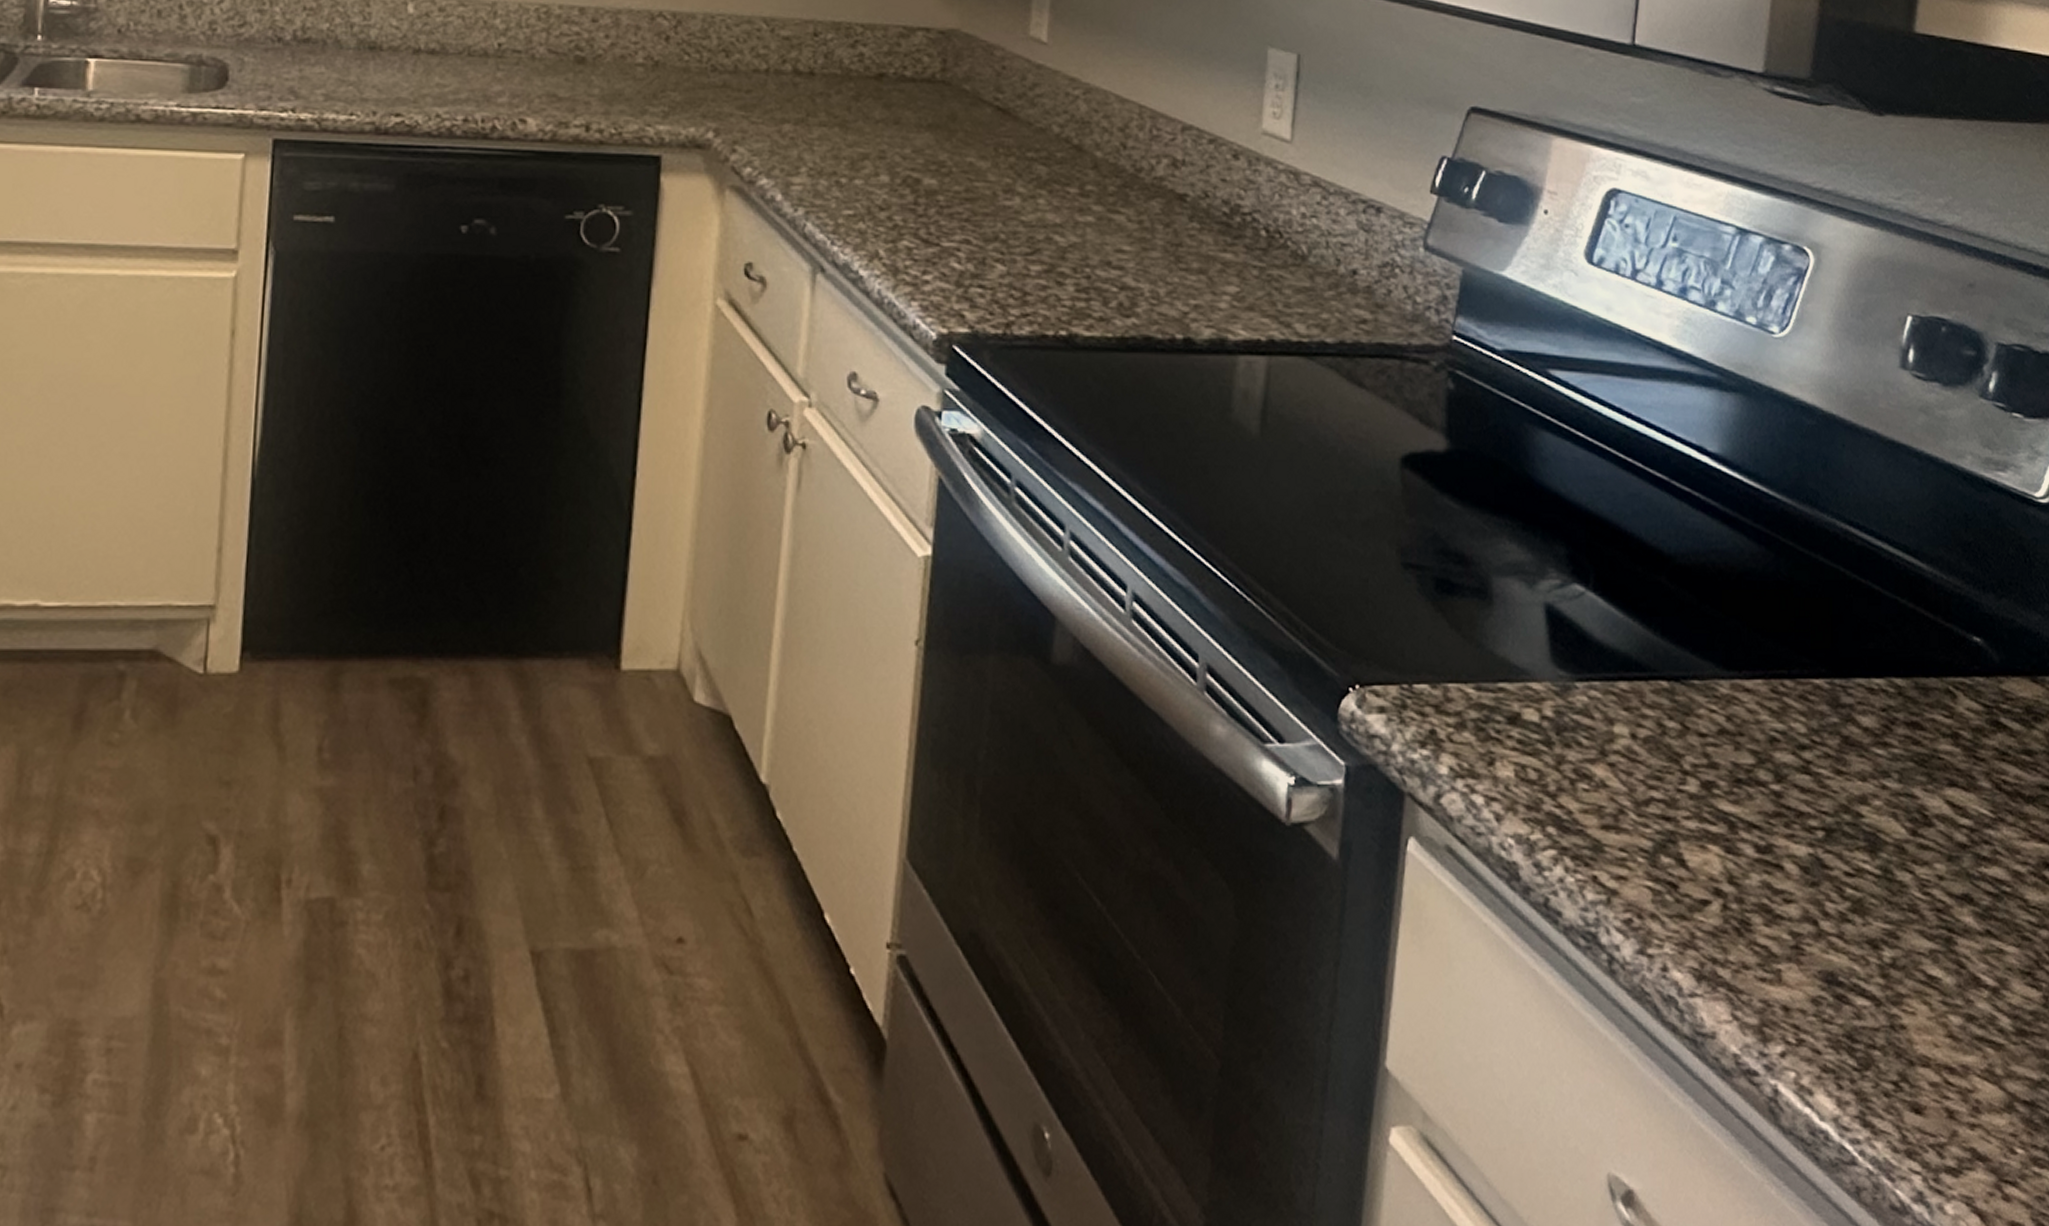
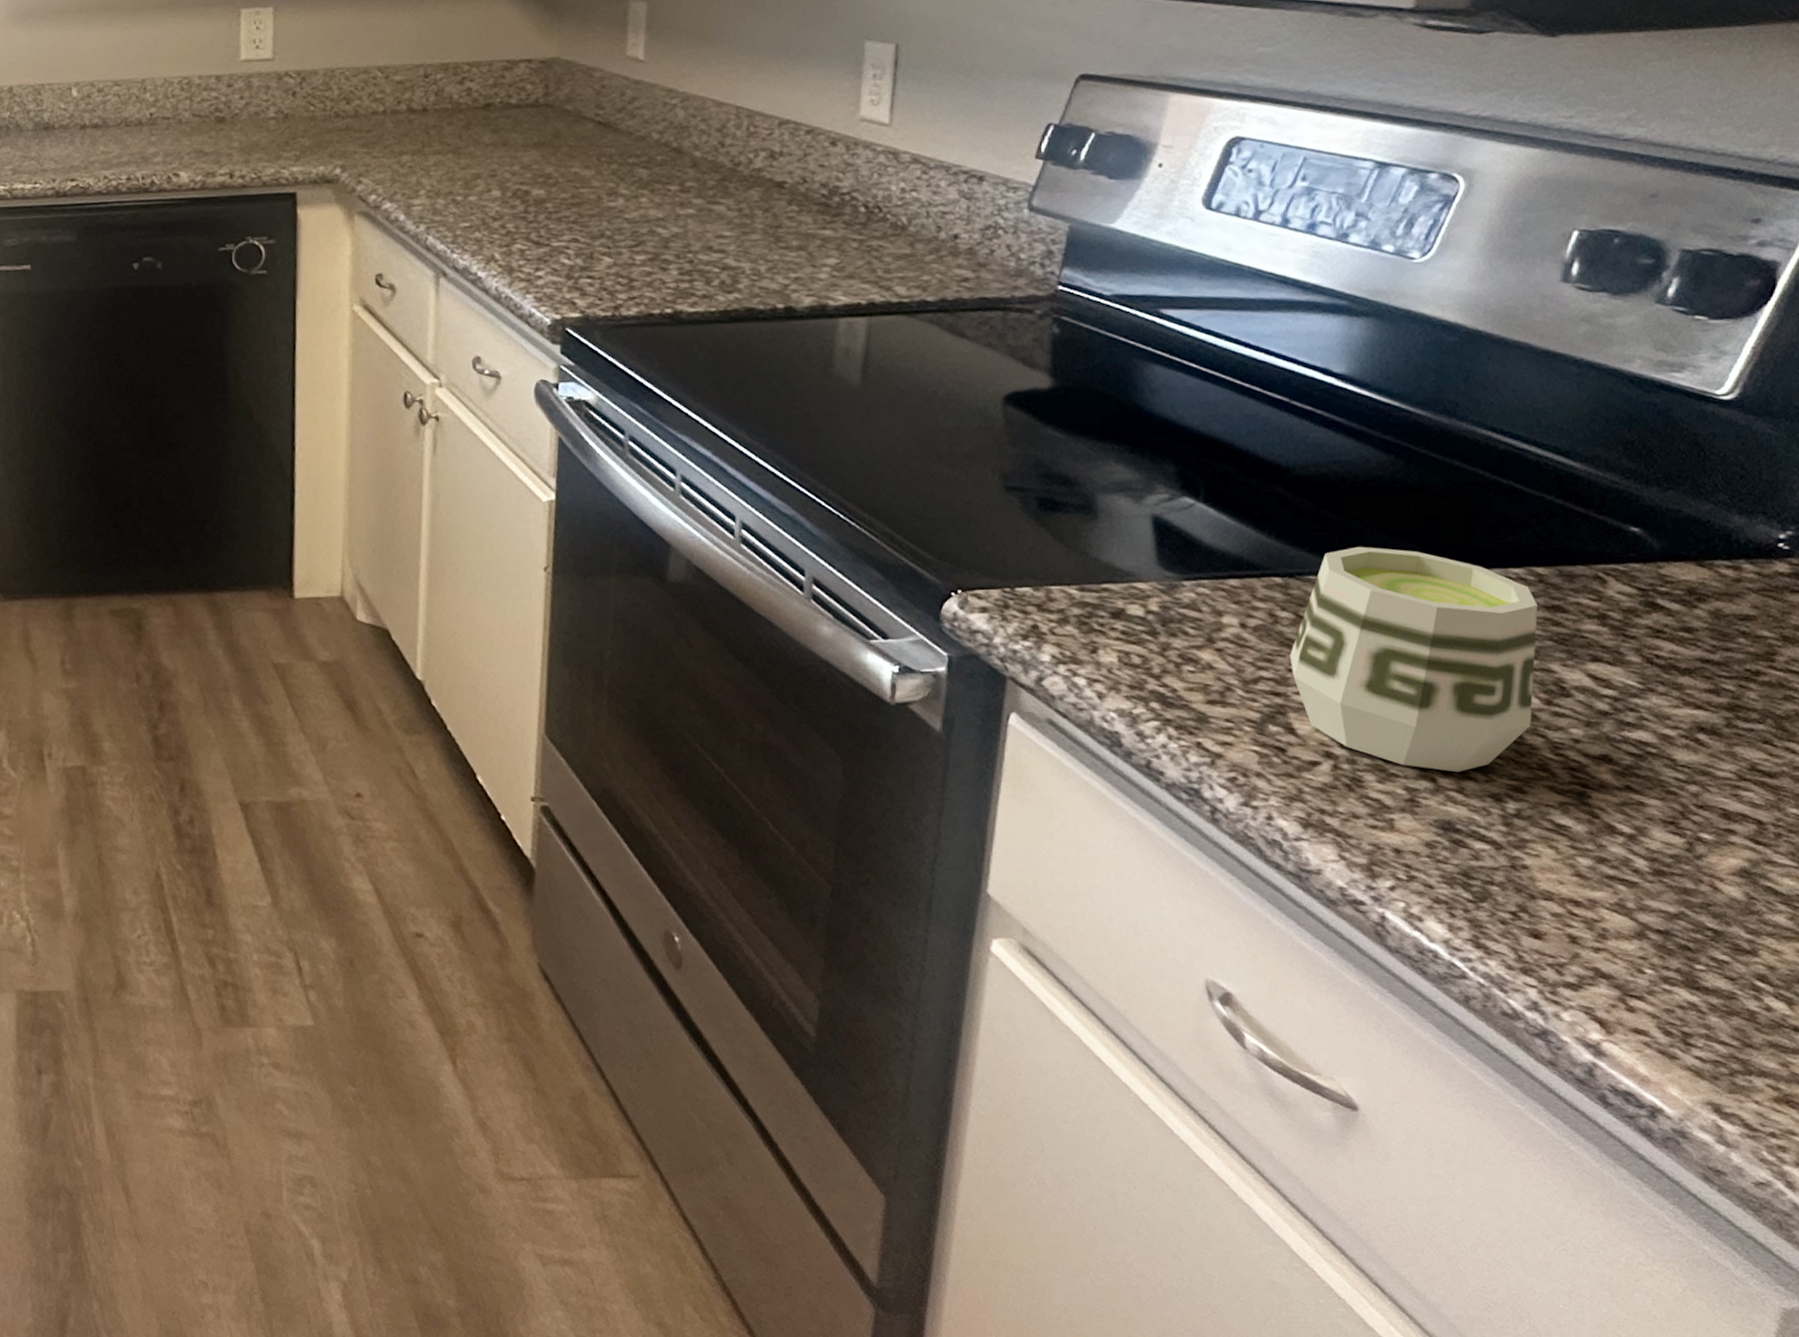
cup: none [1678,648,1900,914] -> present [1290,546,1538,773]

